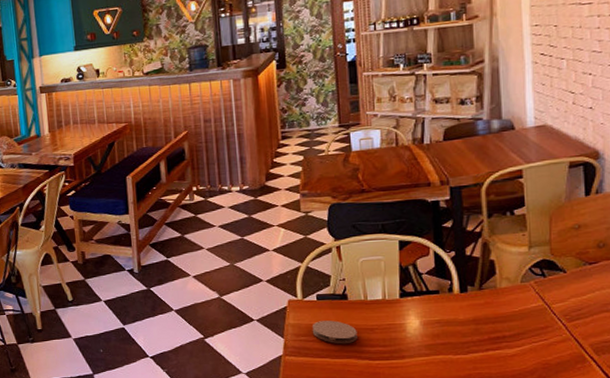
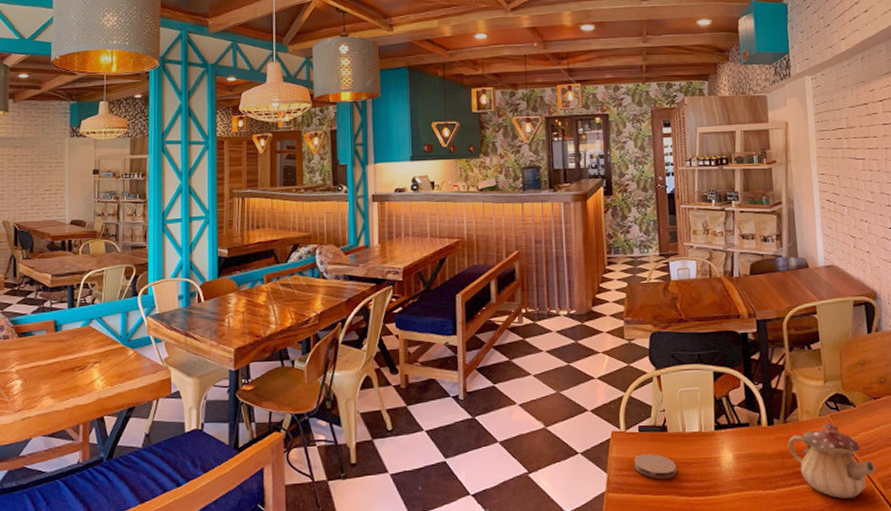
teapot: none [483,289,588,364] -> present [788,423,876,498]

